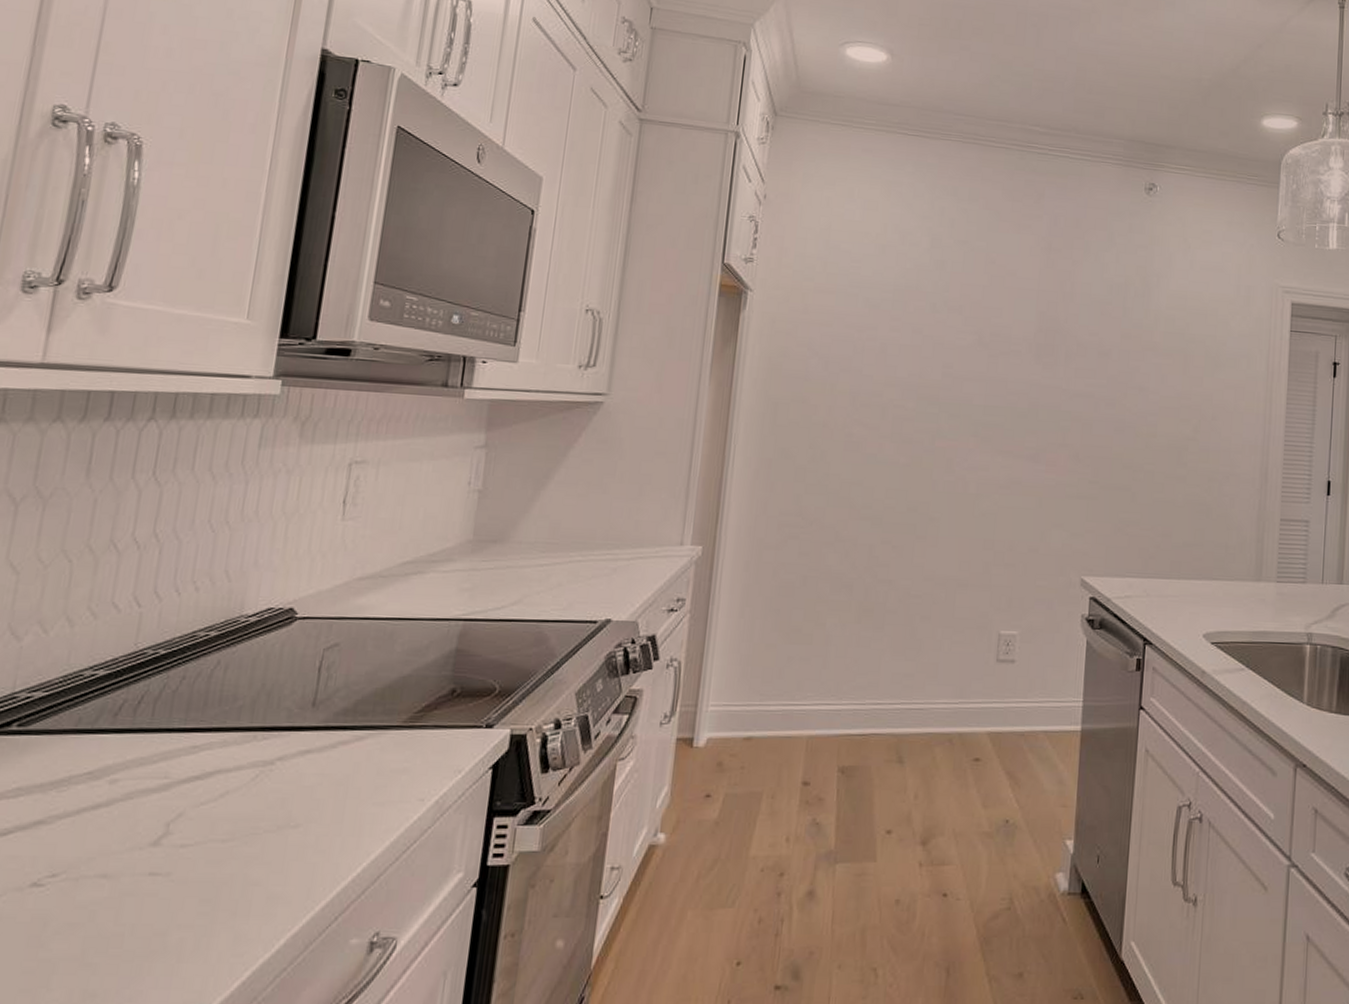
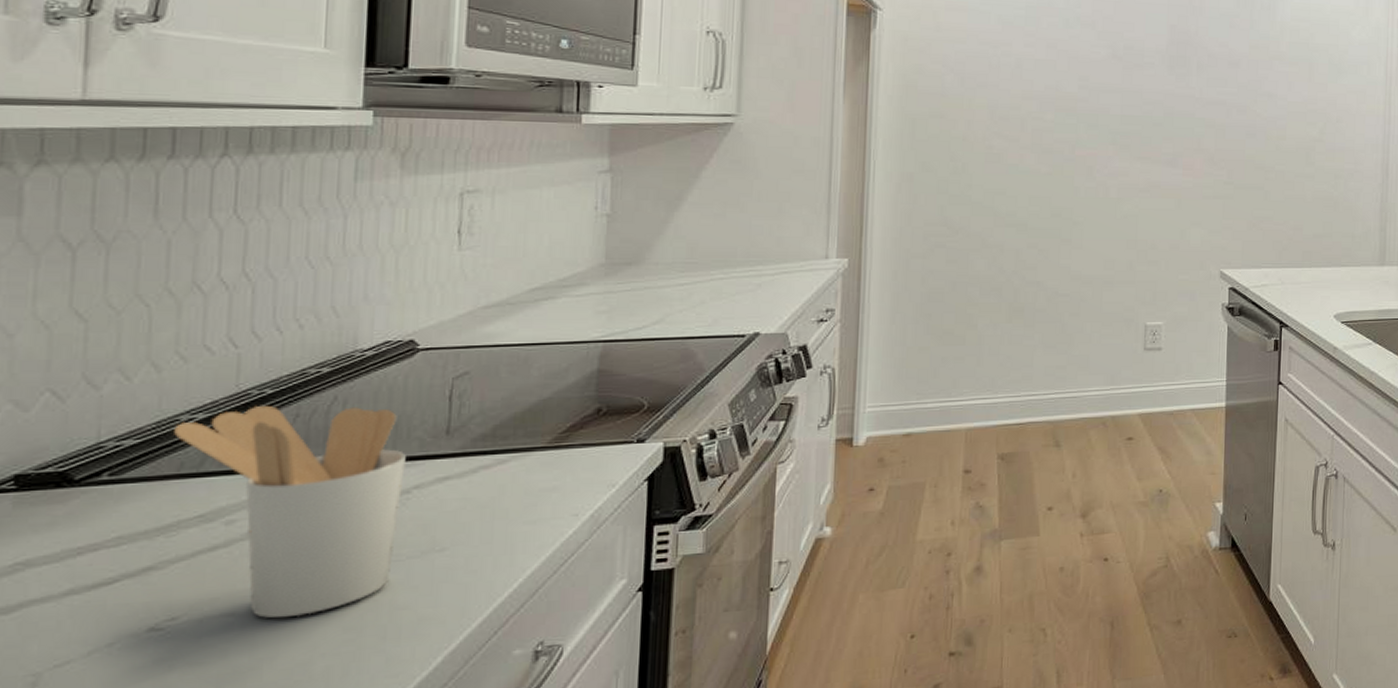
utensil holder: none [76,665,274,884] -> present [172,405,406,619]

